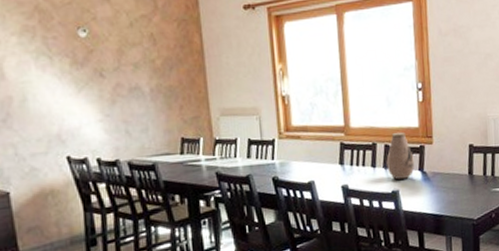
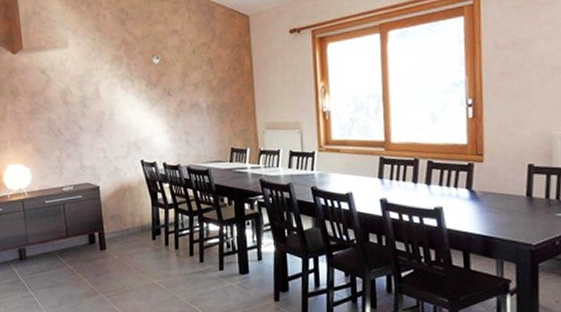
vase: present [386,132,415,180] -> none [429,148,461,197]

